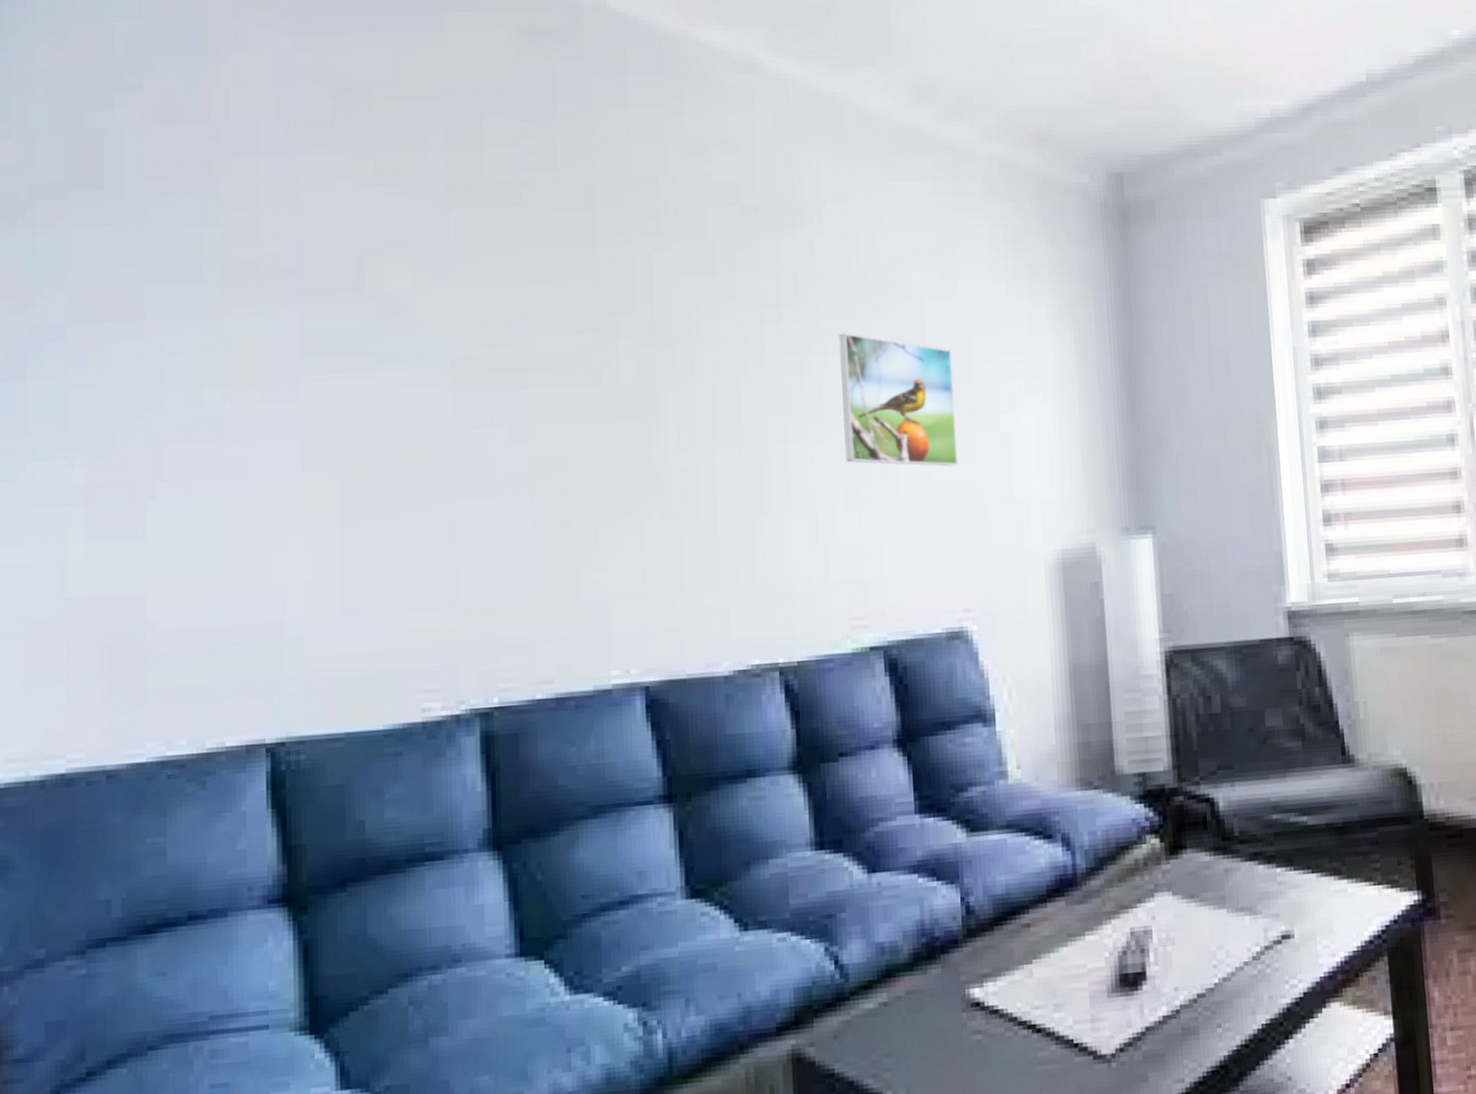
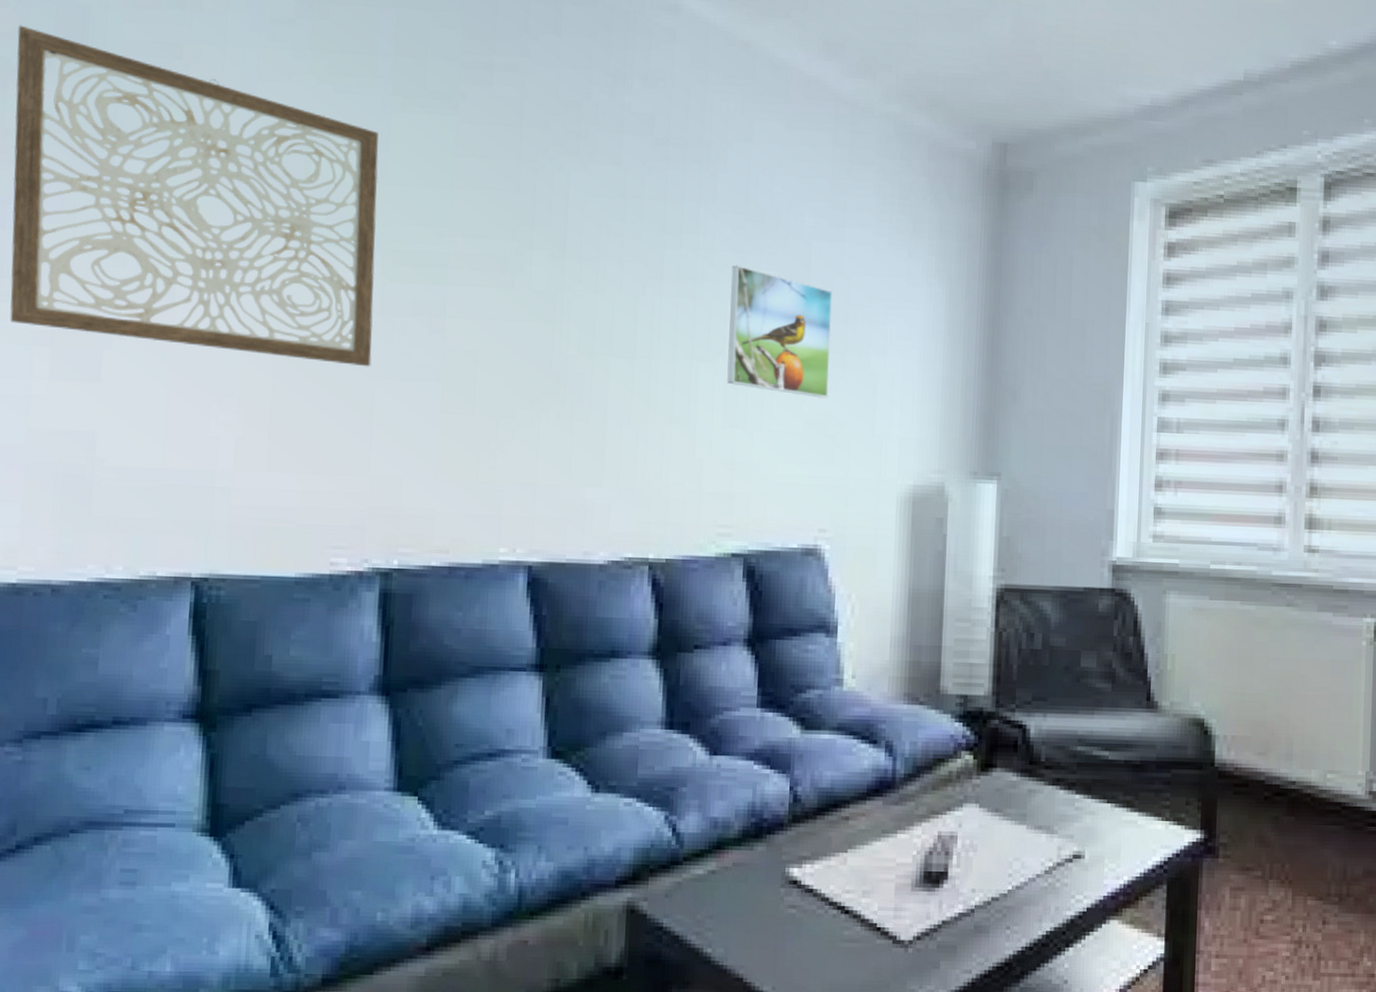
wall art: none [24,157,449,489] -> present [10,25,379,367]

